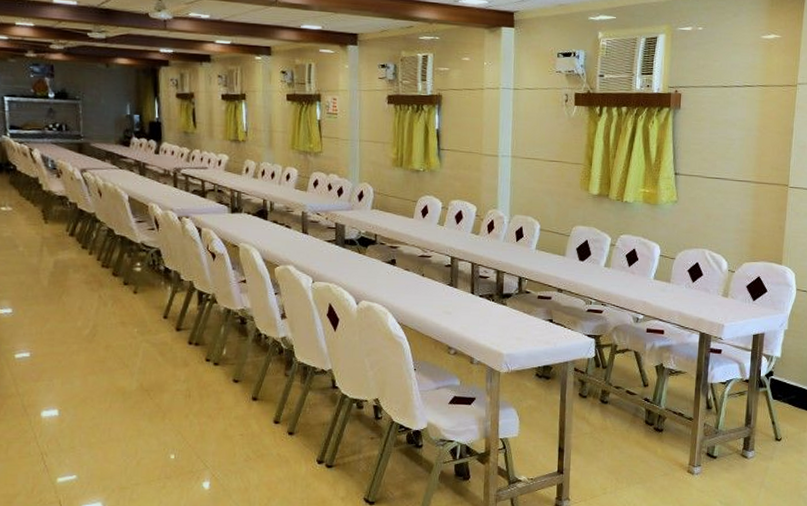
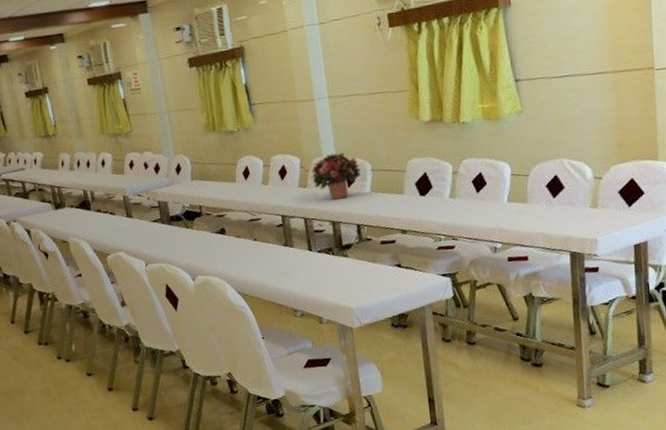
bouquet: none [483,207,530,251] -> present [310,152,361,200]

